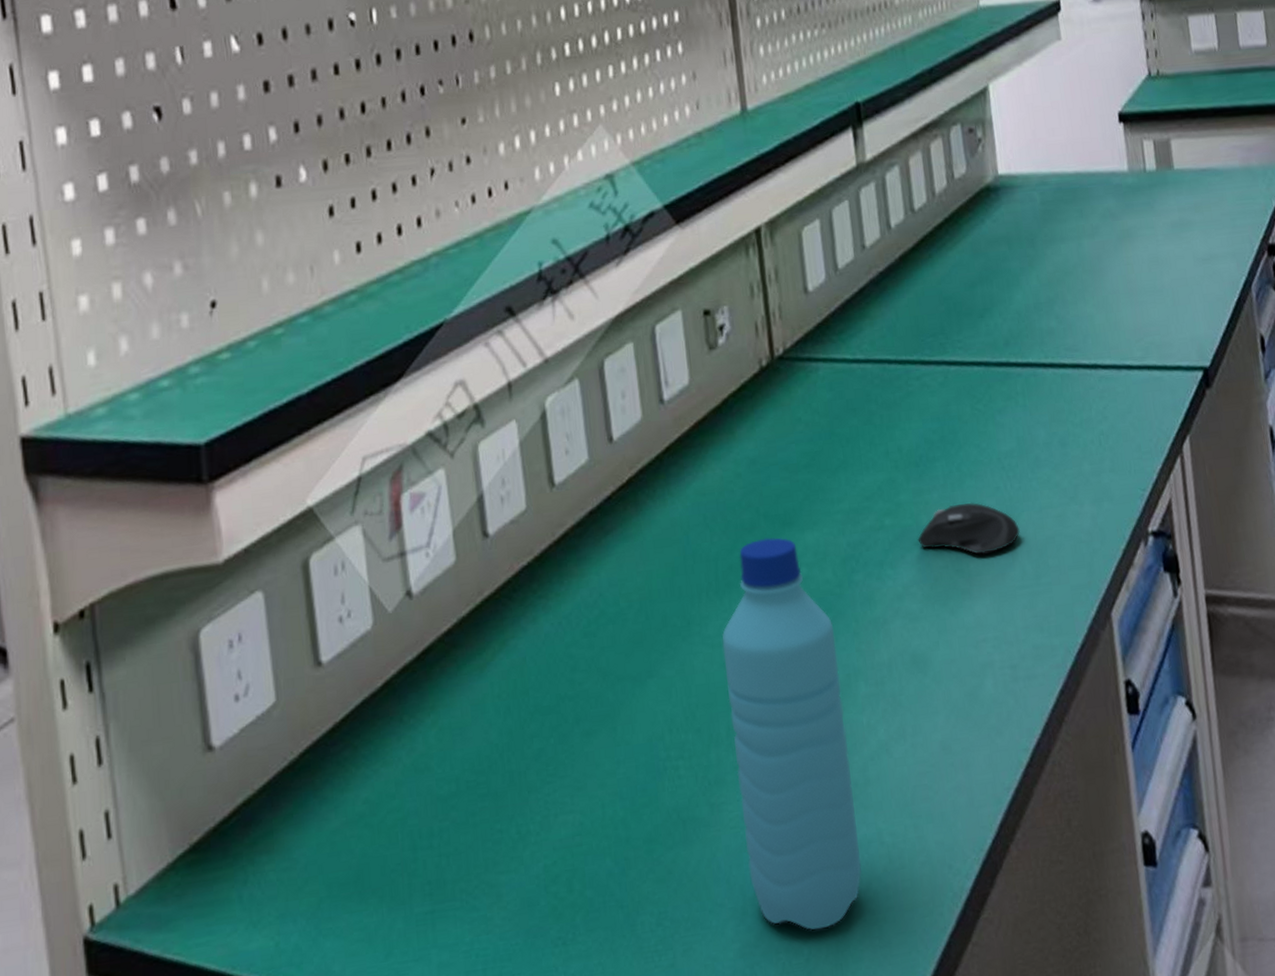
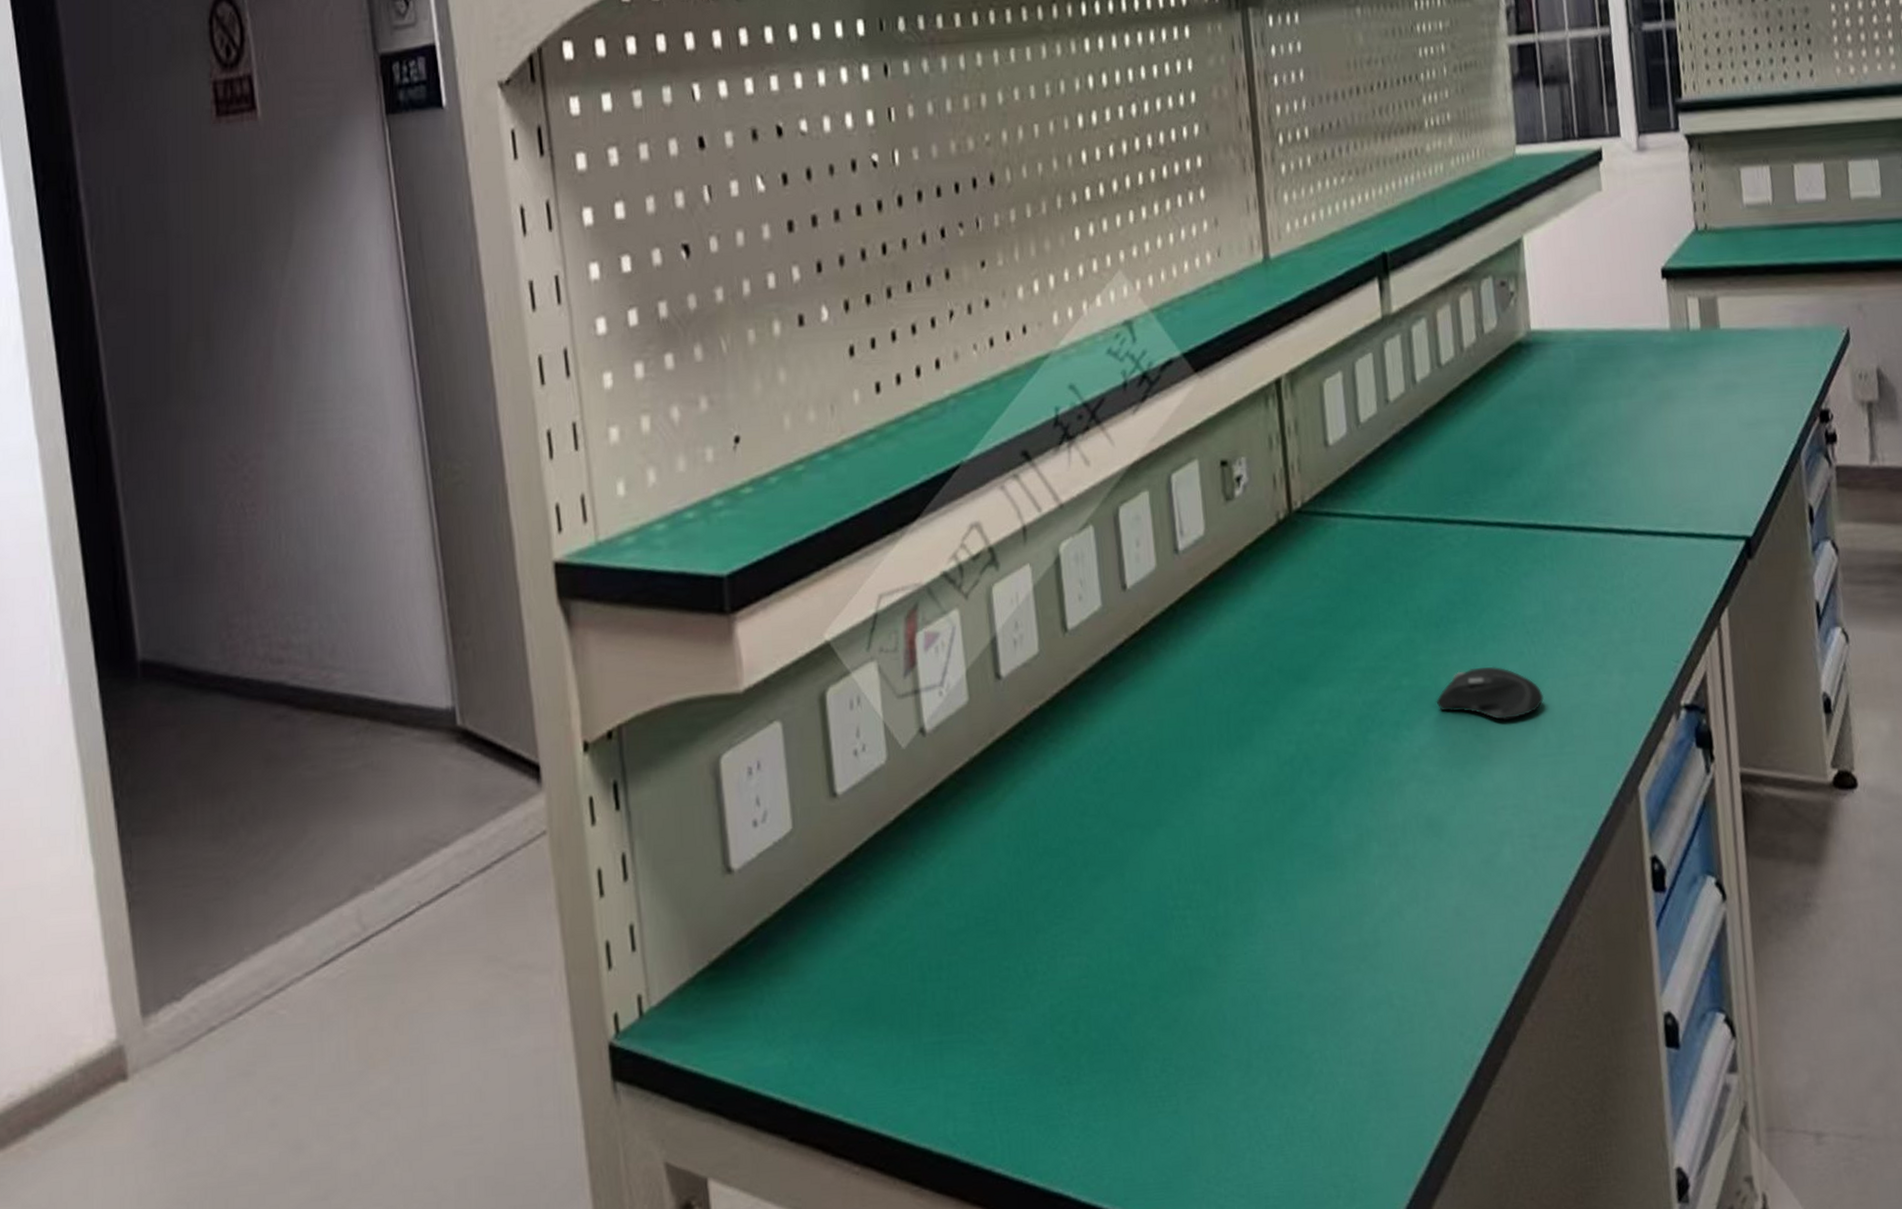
water bottle: present [722,537,862,930] -> none [1232,692,1370,1088]

